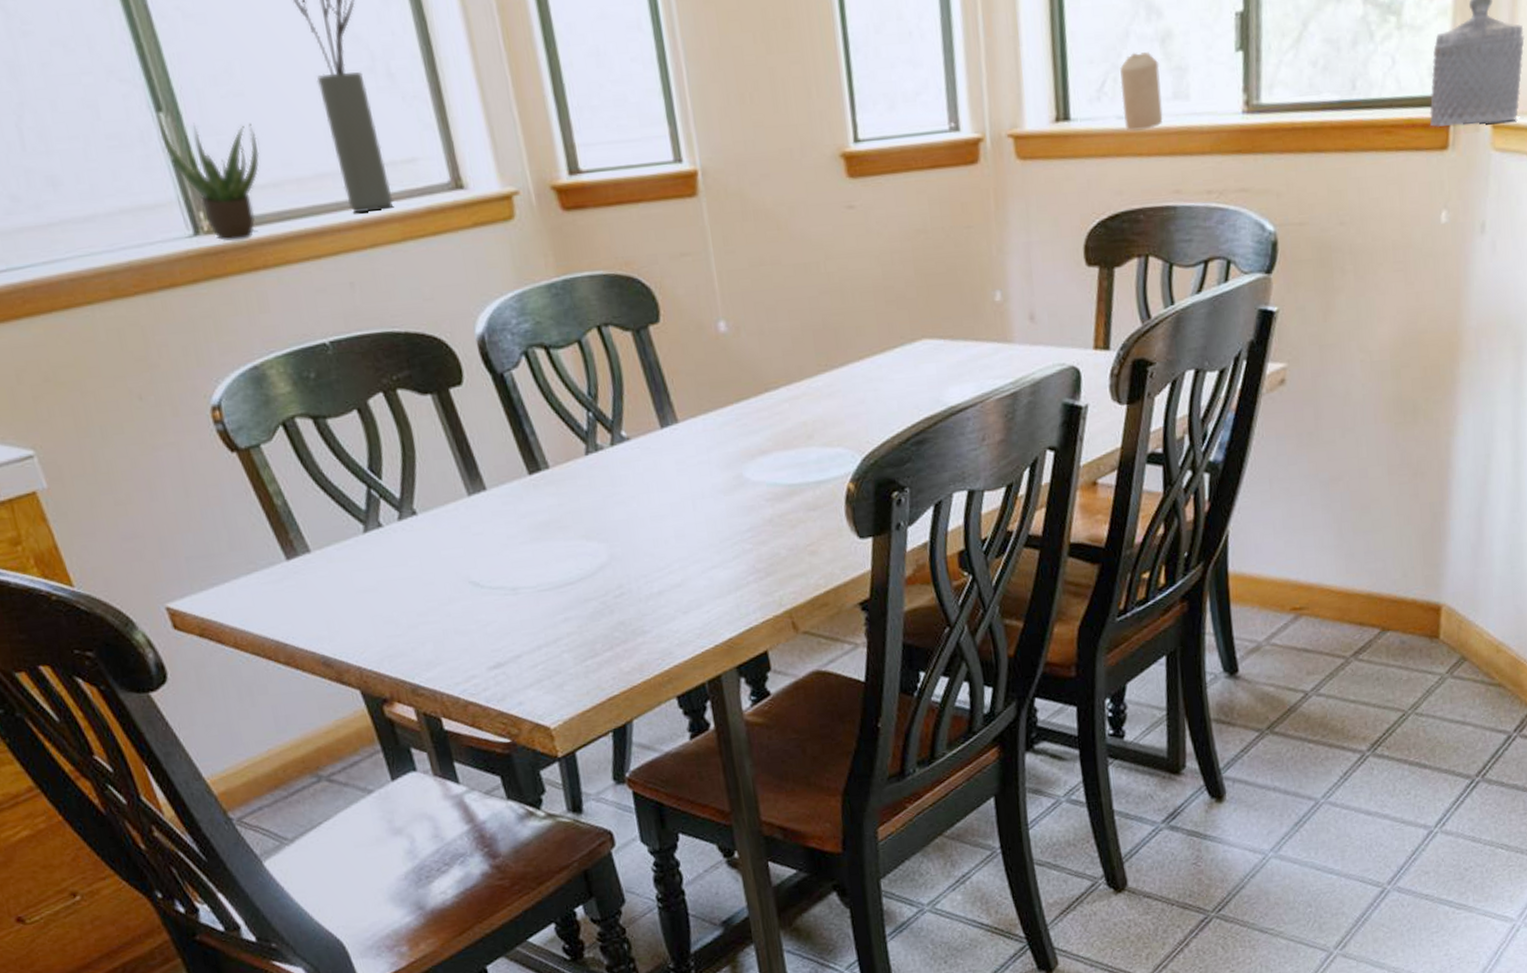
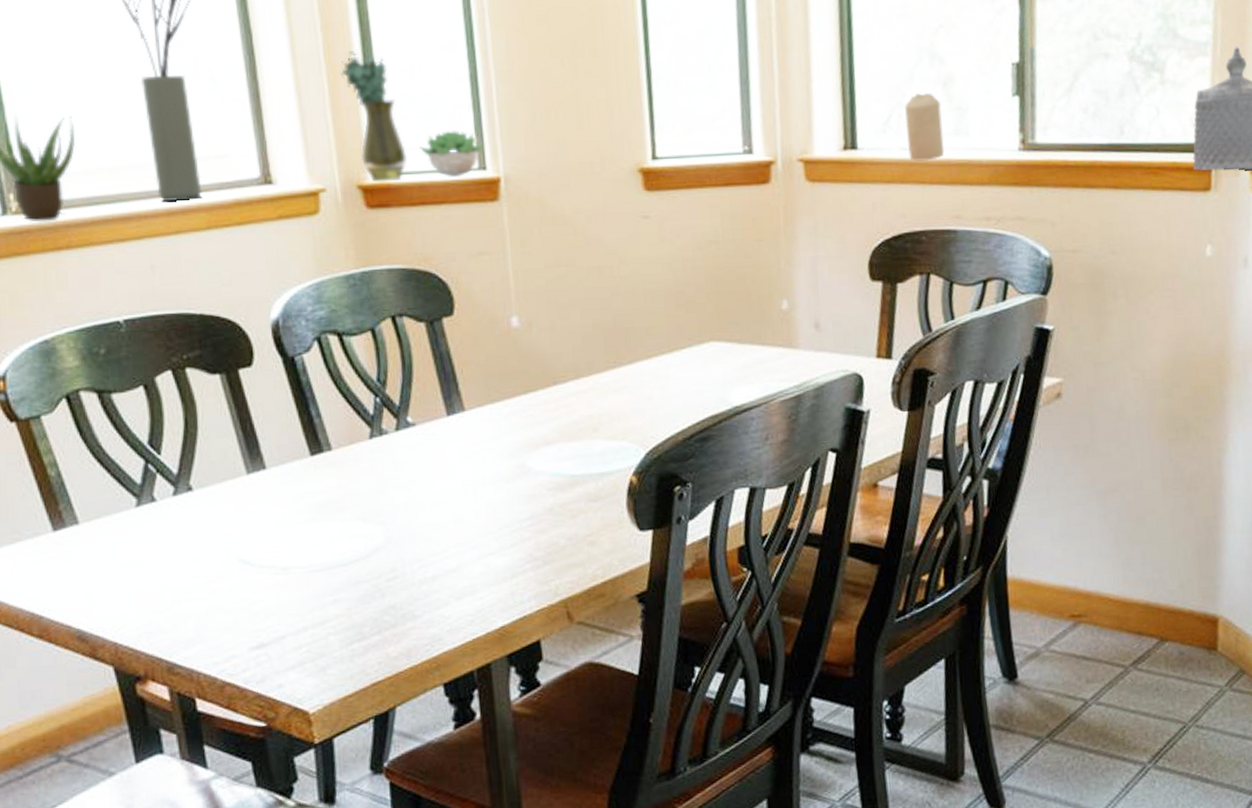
vase: none [522,36,601,182] -> present [341,51,408,183]
succulent plant: none [610,120,679,172] -> present [418,131,485,177]

